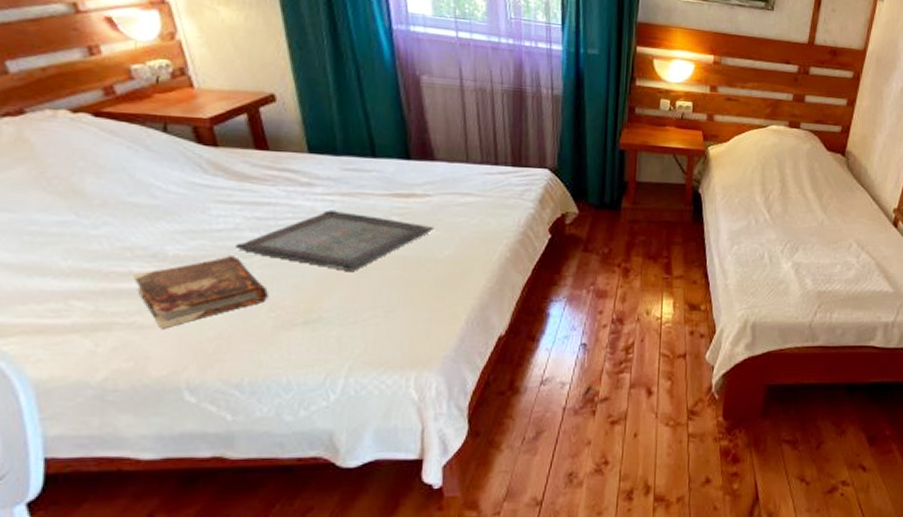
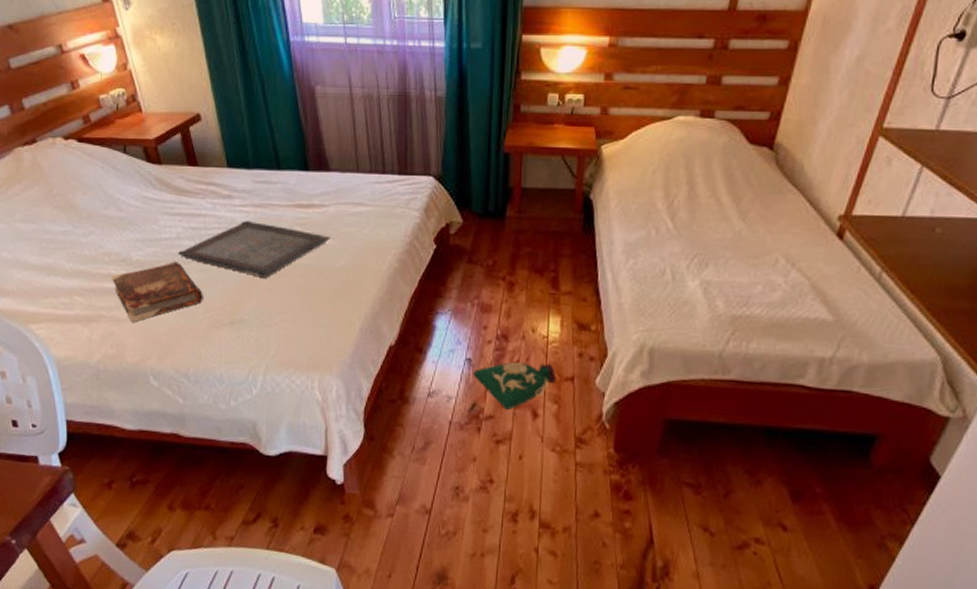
bag: none [588,342,669,390] -> present [473,361,555,410]

